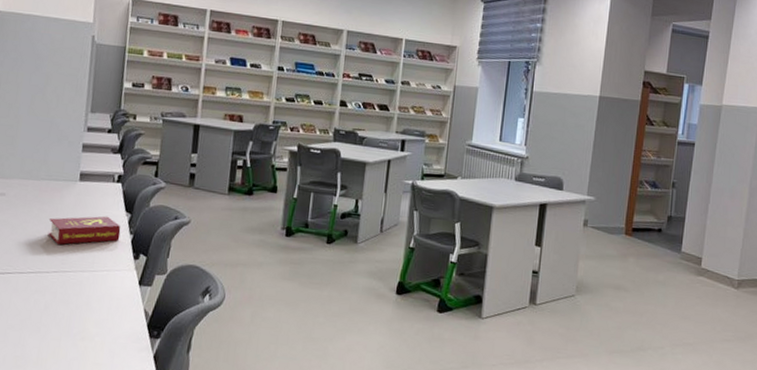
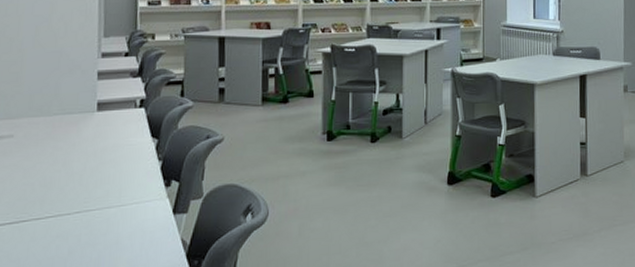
book: present [48,216,121,245] -> none [65,144,148,182]

